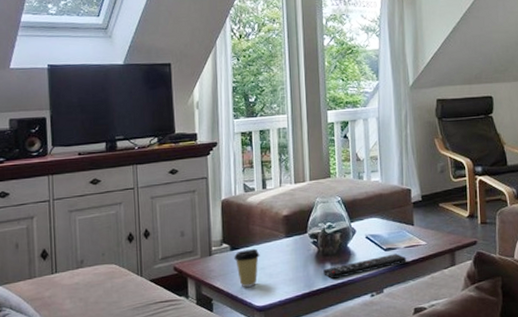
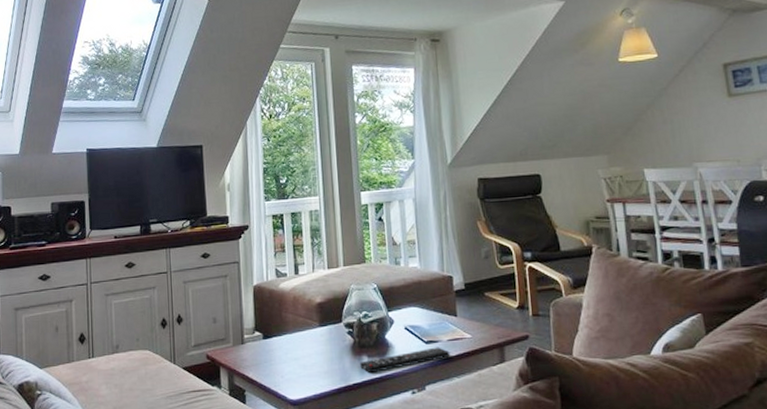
coffee cup: present [234,248,260,287] -> none [267,337,293,379]

